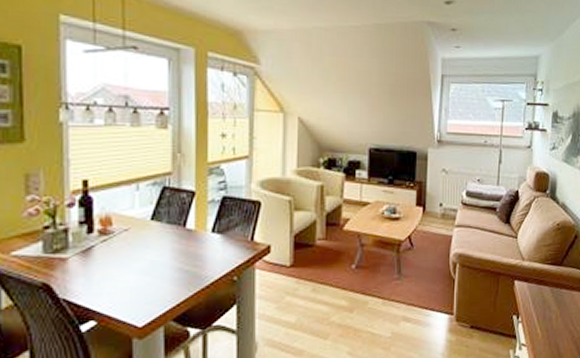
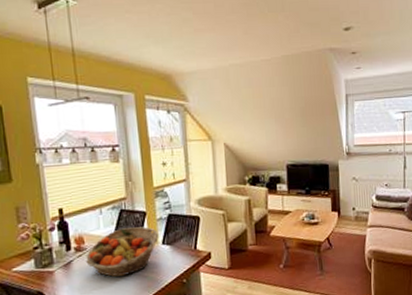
fruit basket: none [112,209,208,270] -> present [86,226,159,277]

